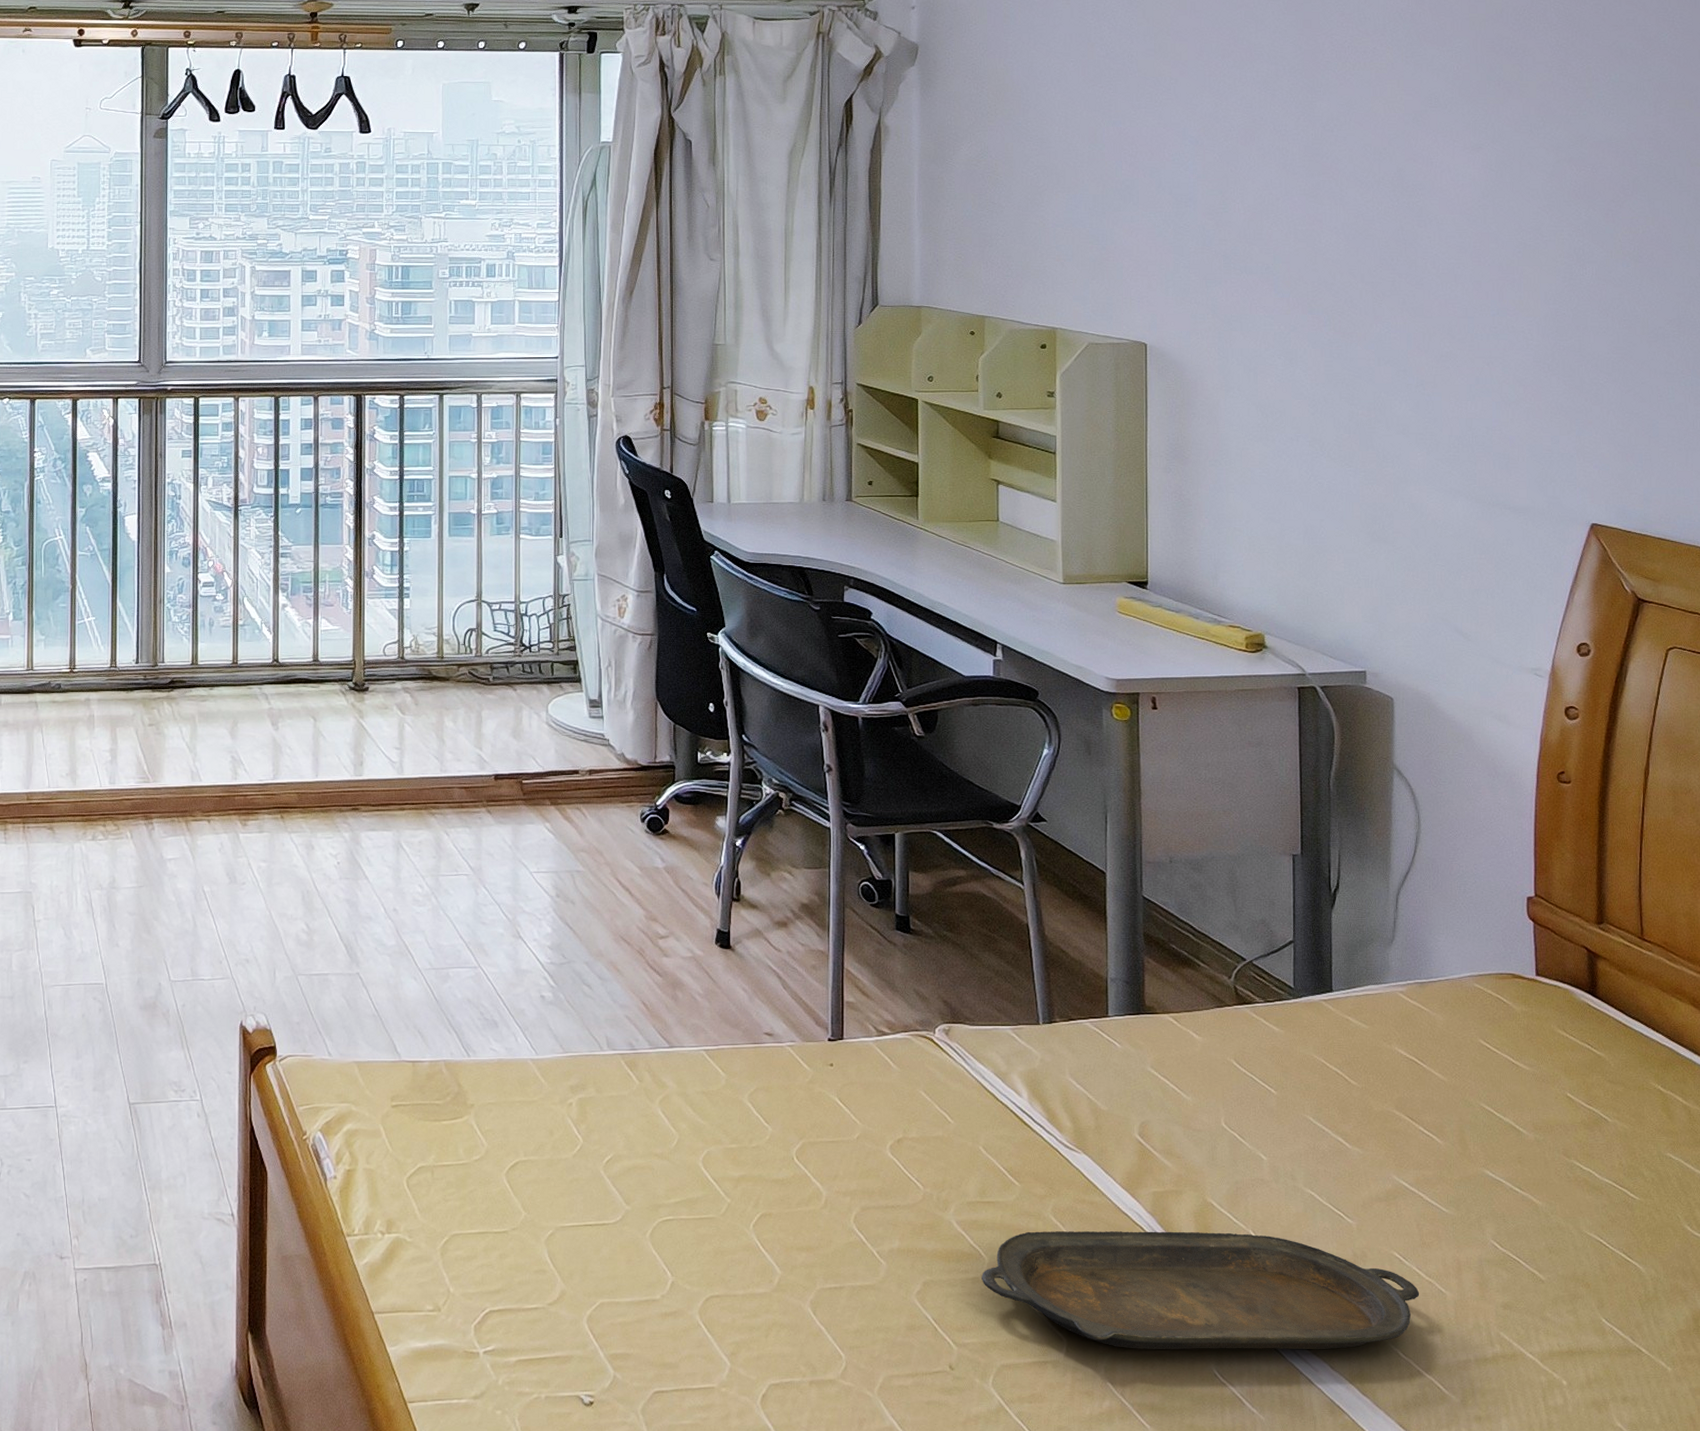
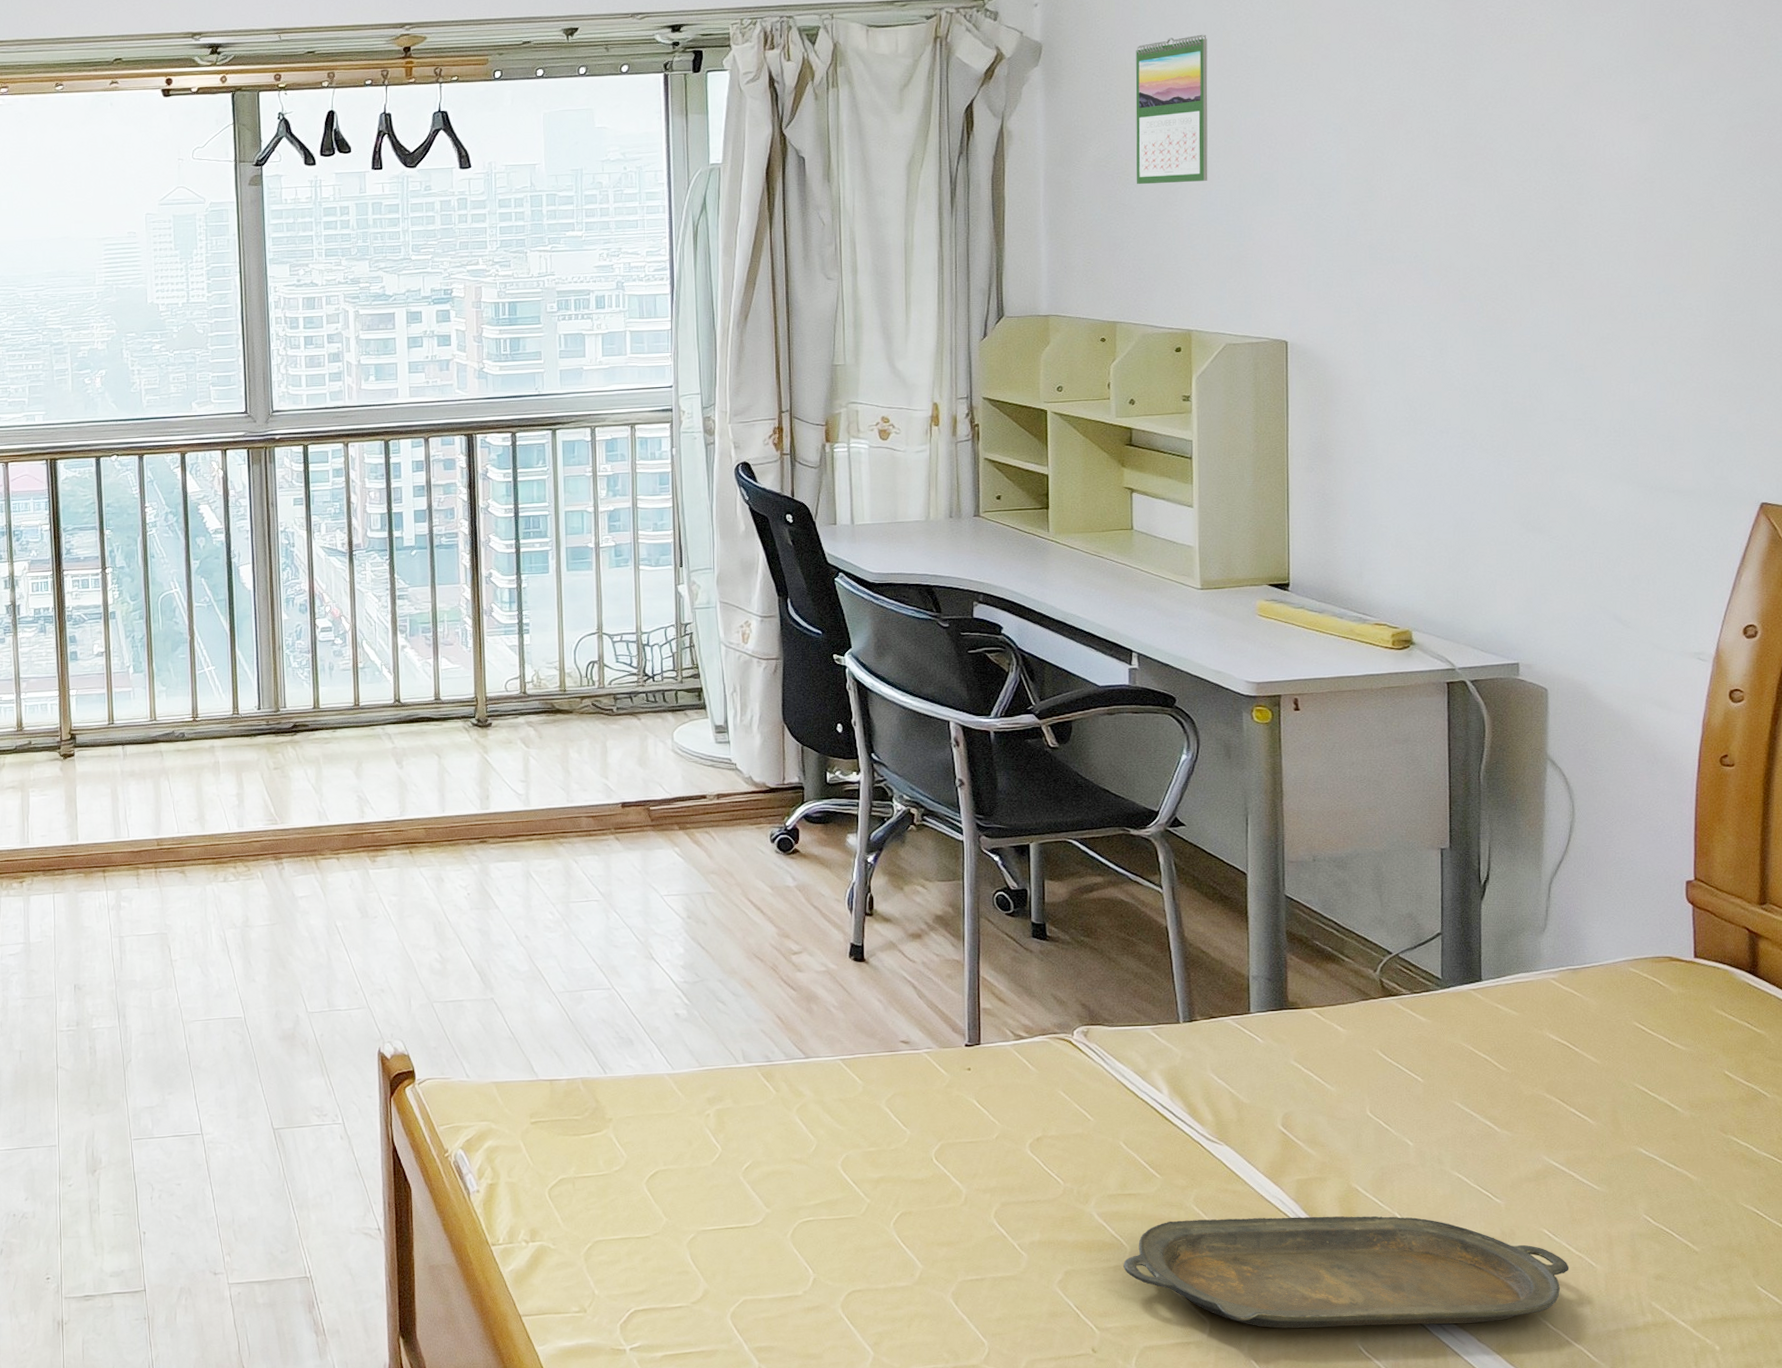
calendar: none [1005,44,1073,185] -> present [1135,34,1208,185]

